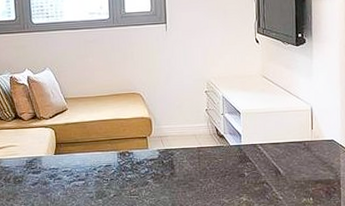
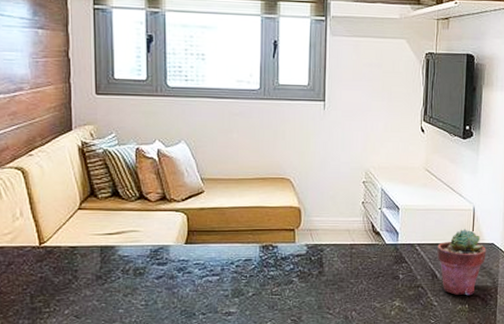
potted succulent: none [279,128,327,190] -> present [437,229,487,296]

